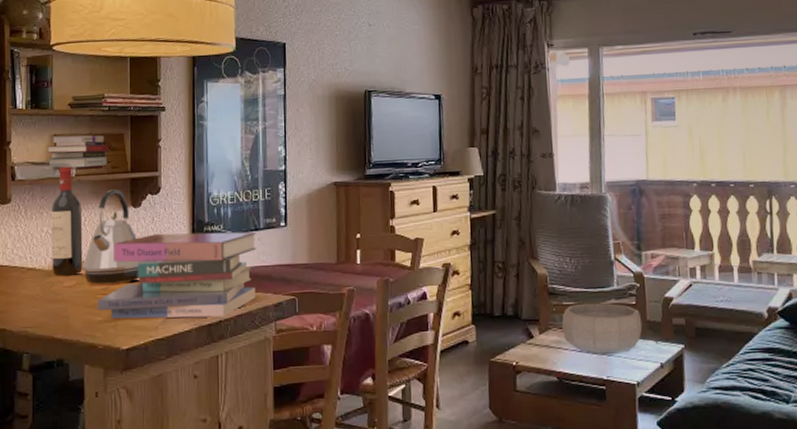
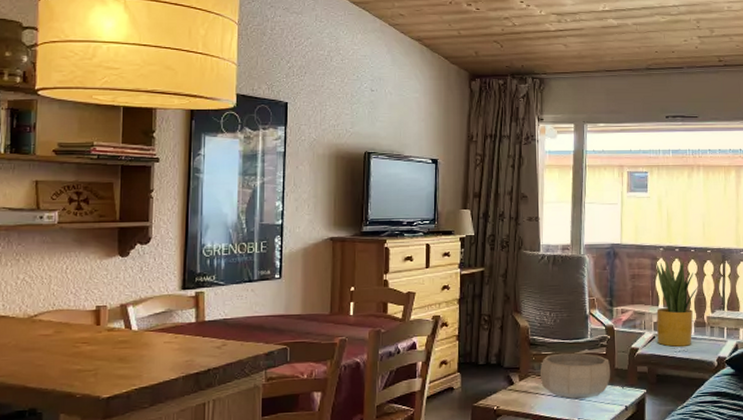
books: present [46,135,109,171] -> none [24,182,96,218]
wine bottle: present [51,166,83,276] -> none [27,213,64,324]
kettle: present [82,188,145,286] -> none [61,237,131,334]
books: present [97,231,257,319] -> none [77,283,250,368]
planter: none [689,195,742,296] -> present [656,259,699,347]

